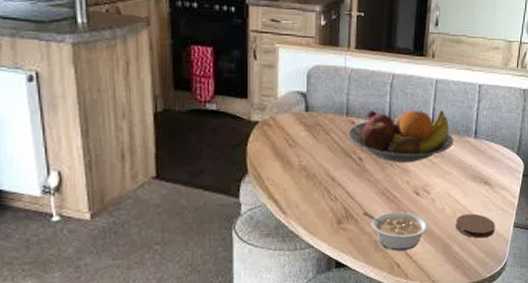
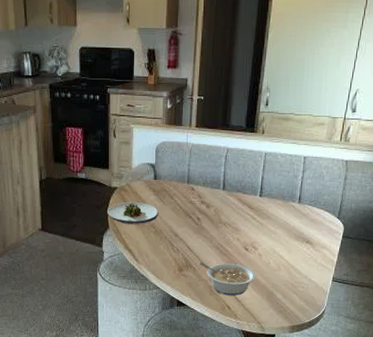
salad plate: none [246,139,311,168] -> present [107,201,159,225]
fruit bowl: present [348,109,453,163] -> none [189,178,279,223]
coaster: present [455,213,496,239] -> none [278,268,316,289]

